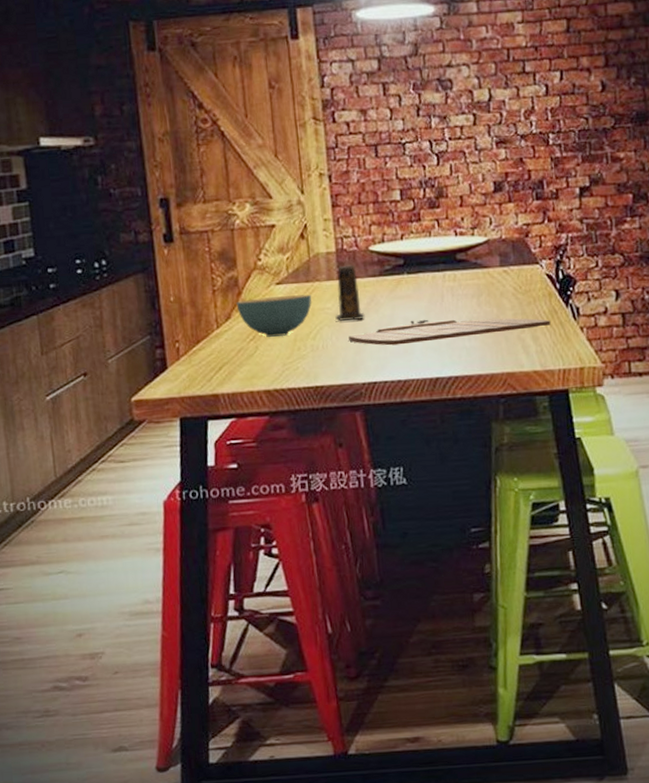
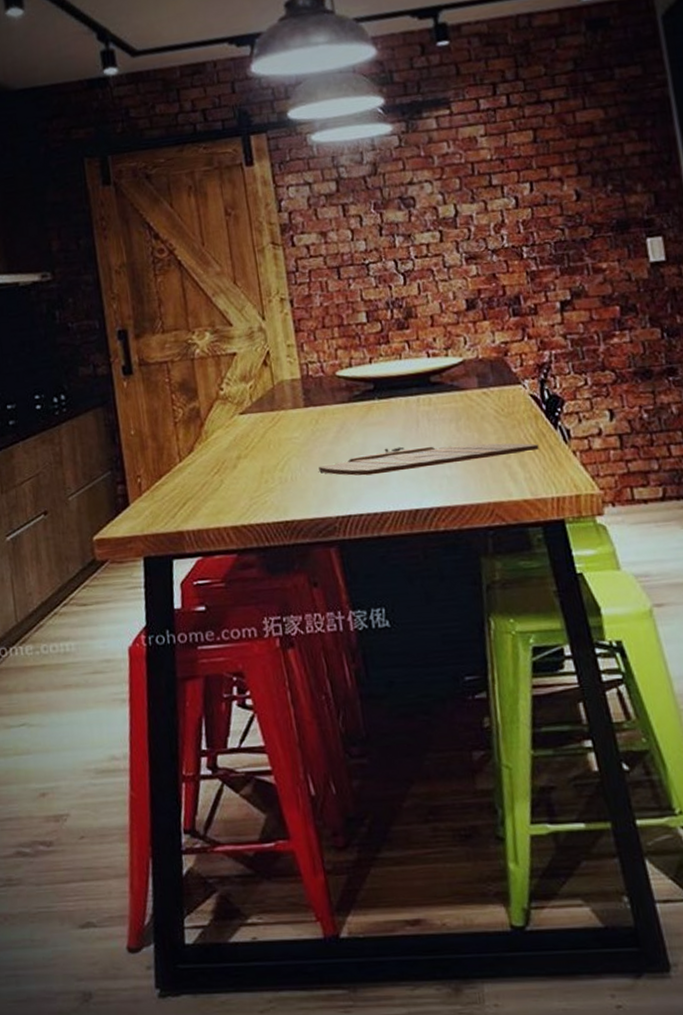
cereal bowl: present [236,294,312,337] -> none [199,424,278,470]
candle: present [335,265,365,321] -> none [303,392,335,451]

